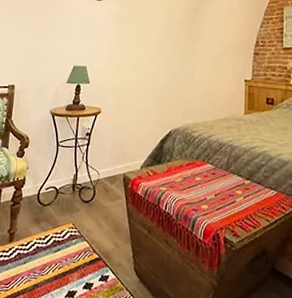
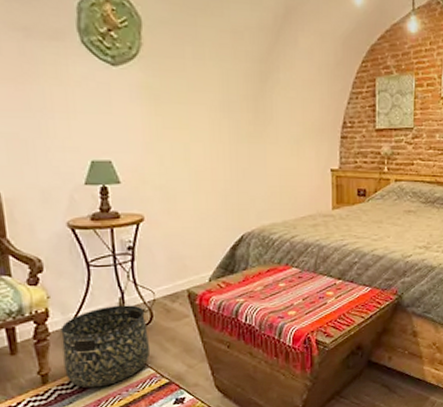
basket: none [26,180,90,253] -> present [60,305,151,388]

